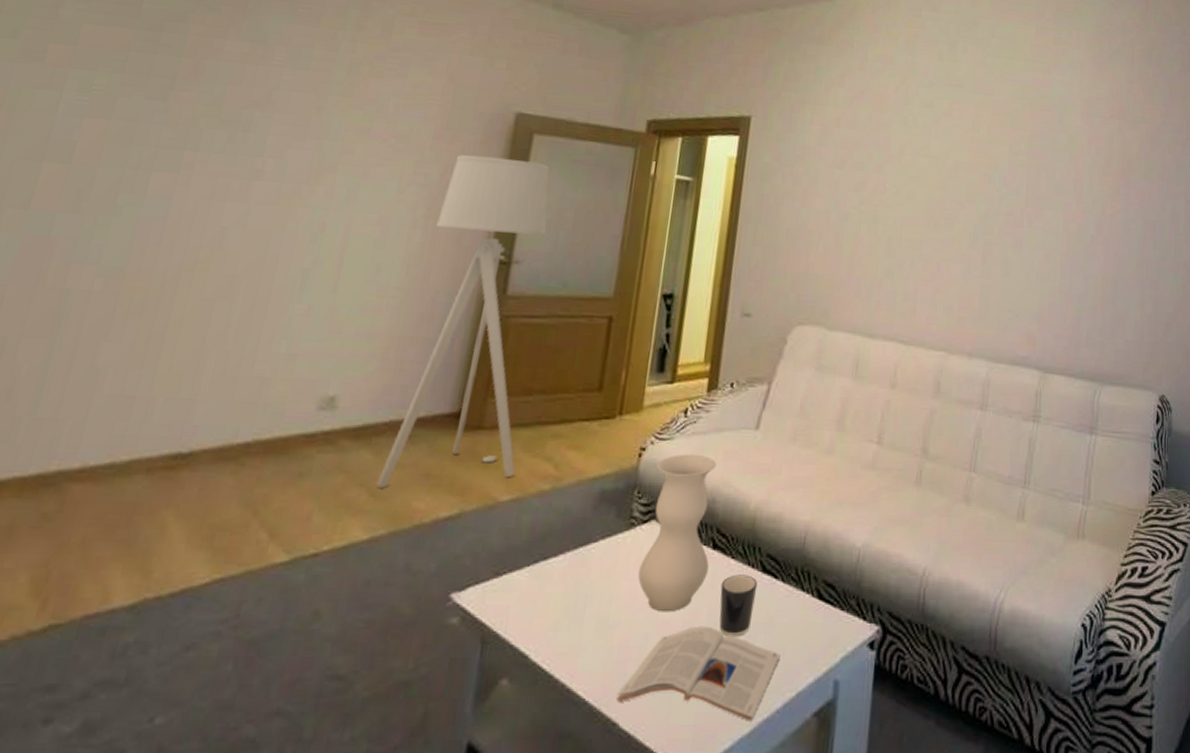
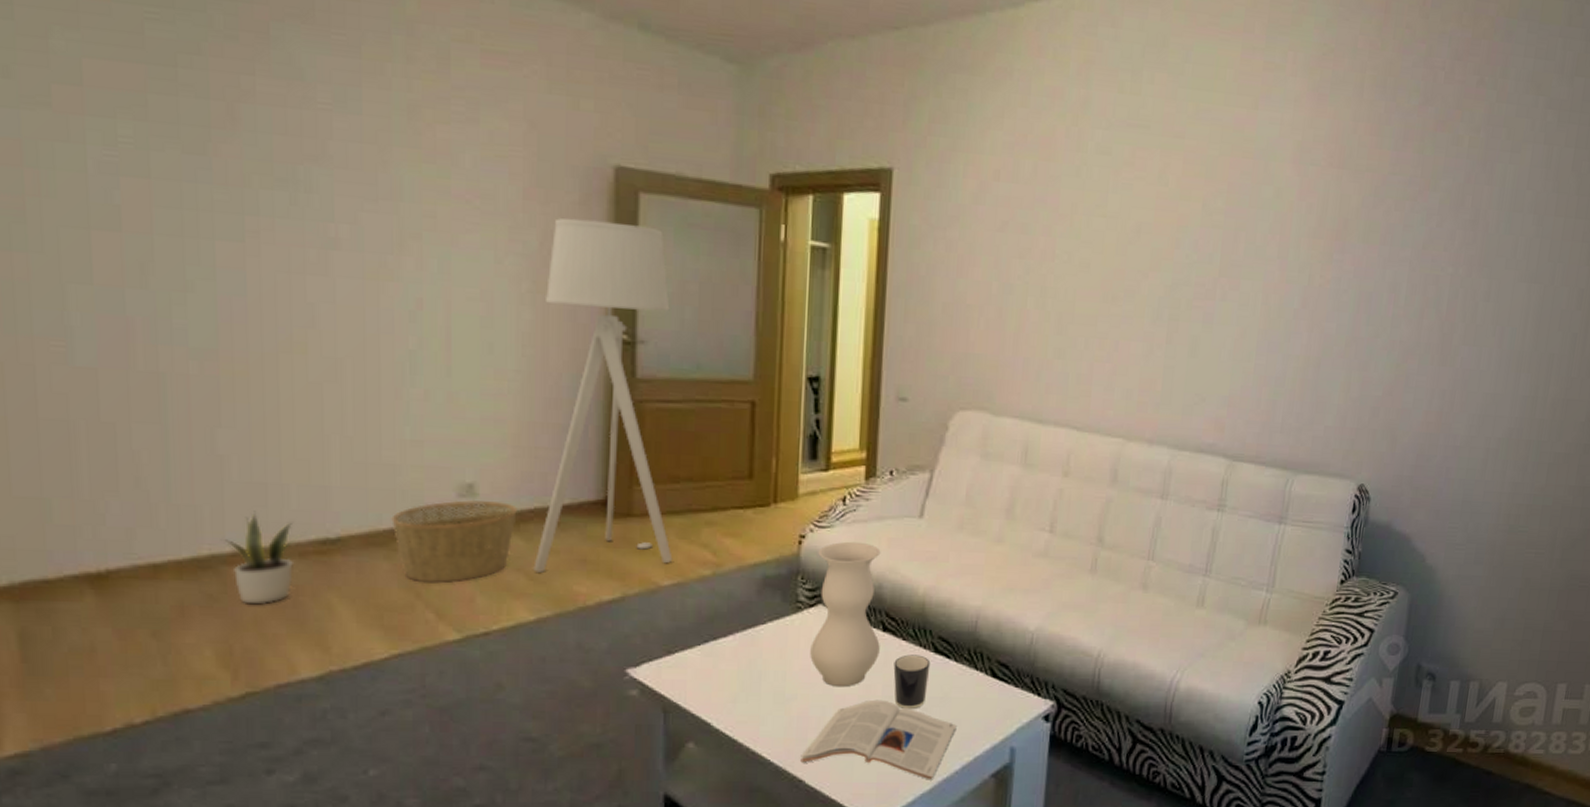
potted plant: none [73,424,153,525] -> present [224,511,300,605]
basket: none [246,412,373,499] -> present [391,499,517,582]

